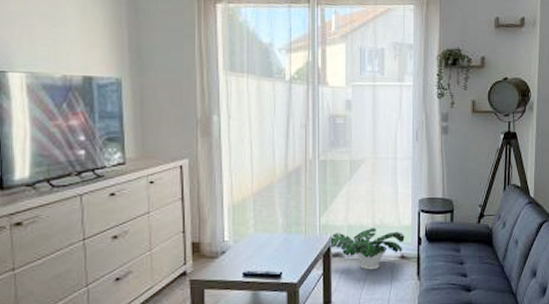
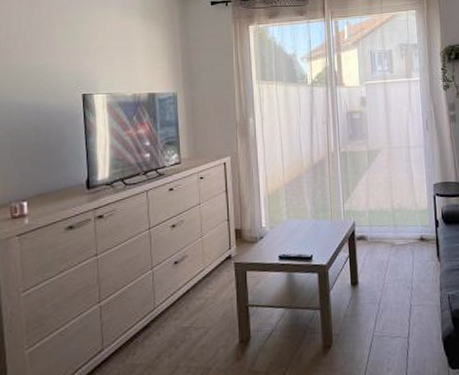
potted plant: present [329,228,405,270] -> none [353,212,423,252]

